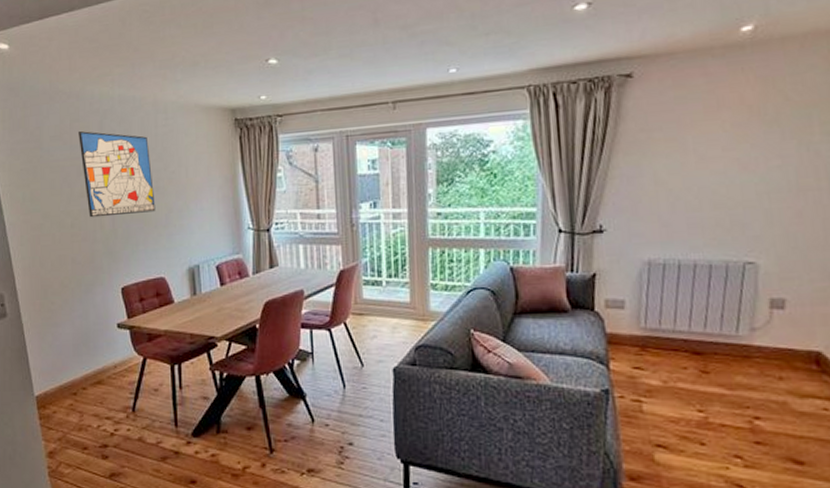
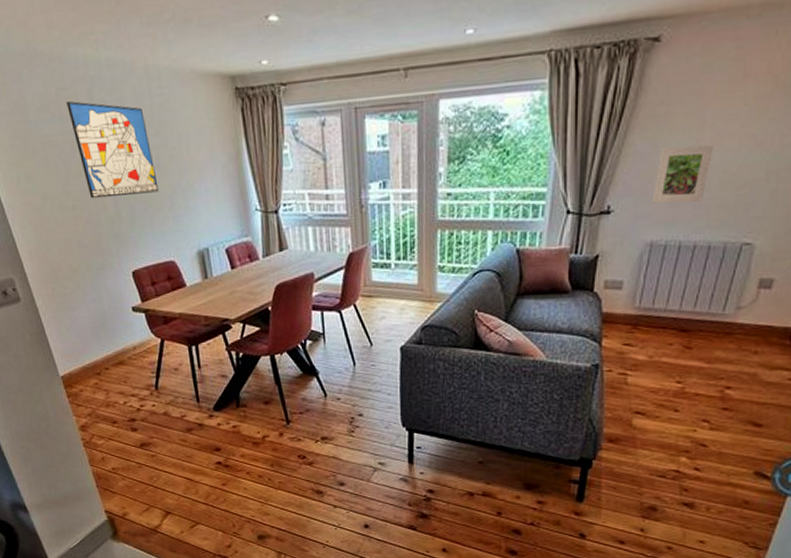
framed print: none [643,167,700,223] -> present [651,144,715,204]

